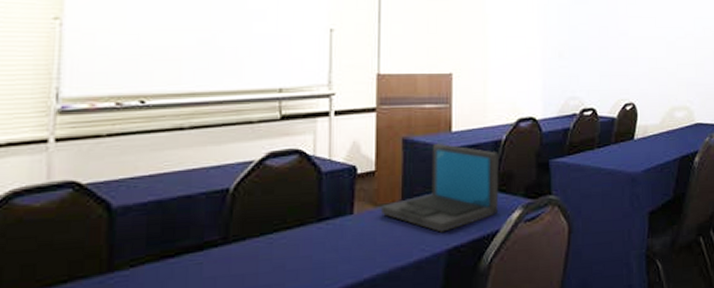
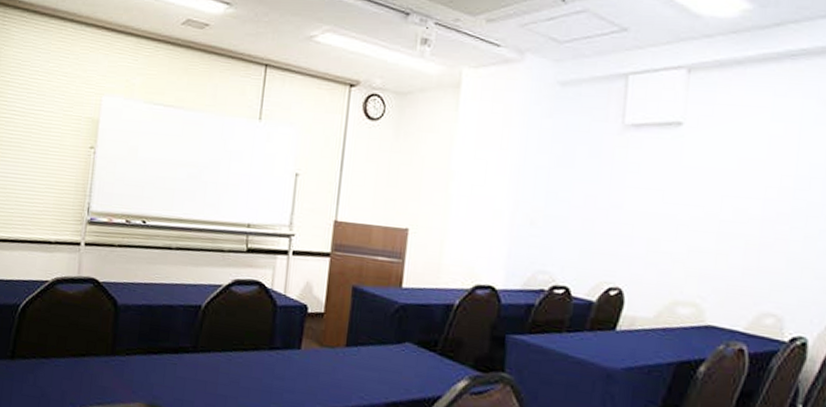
laptop: present [380,144,499,232] -> none [325,297,449,386]

